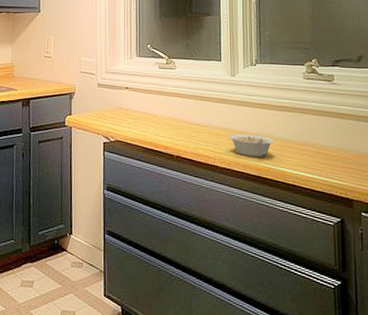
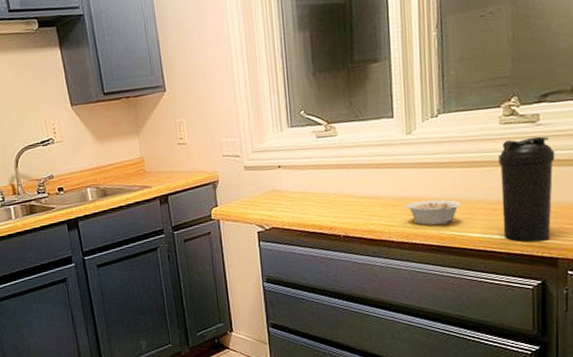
water bottle: none [303,92,347,183] -> present [498,136,555,242]

